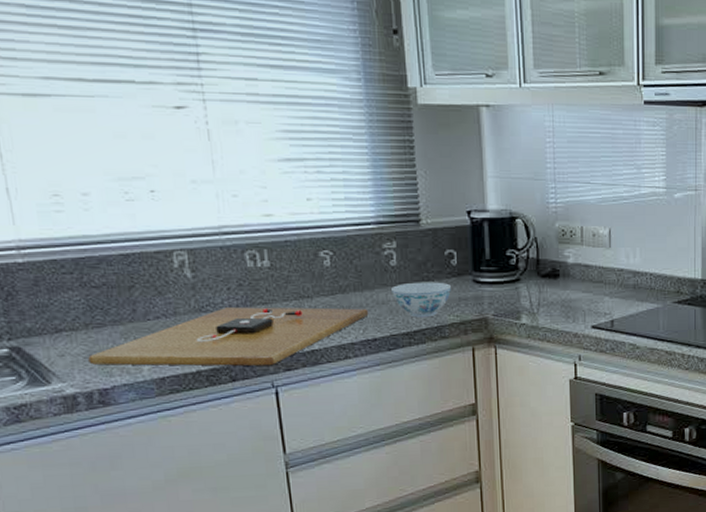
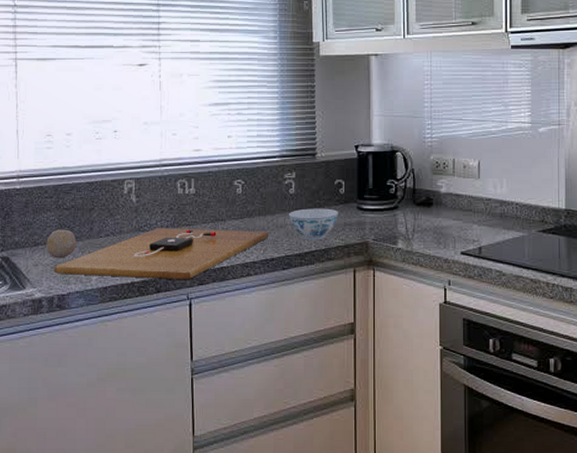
fruit: none [72,311,116,347] -> present [46,229,77,259]

